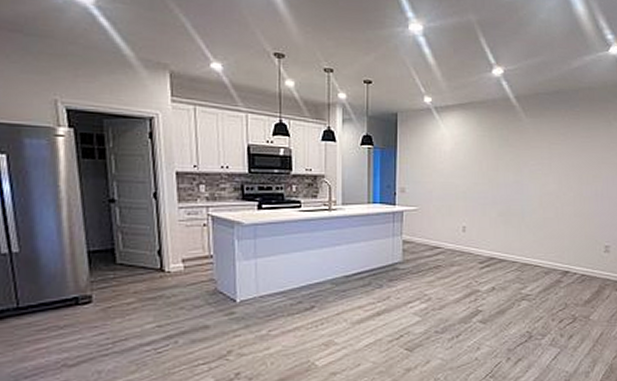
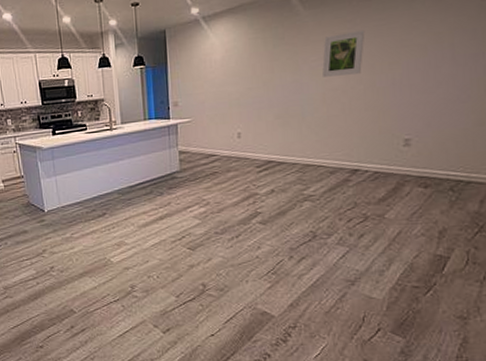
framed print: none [540,143,575,182] -> present [322,29,365,77]

